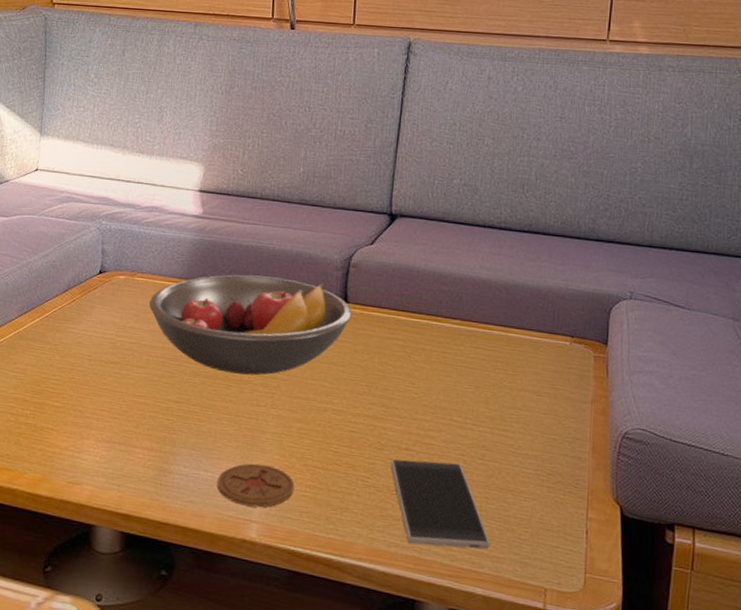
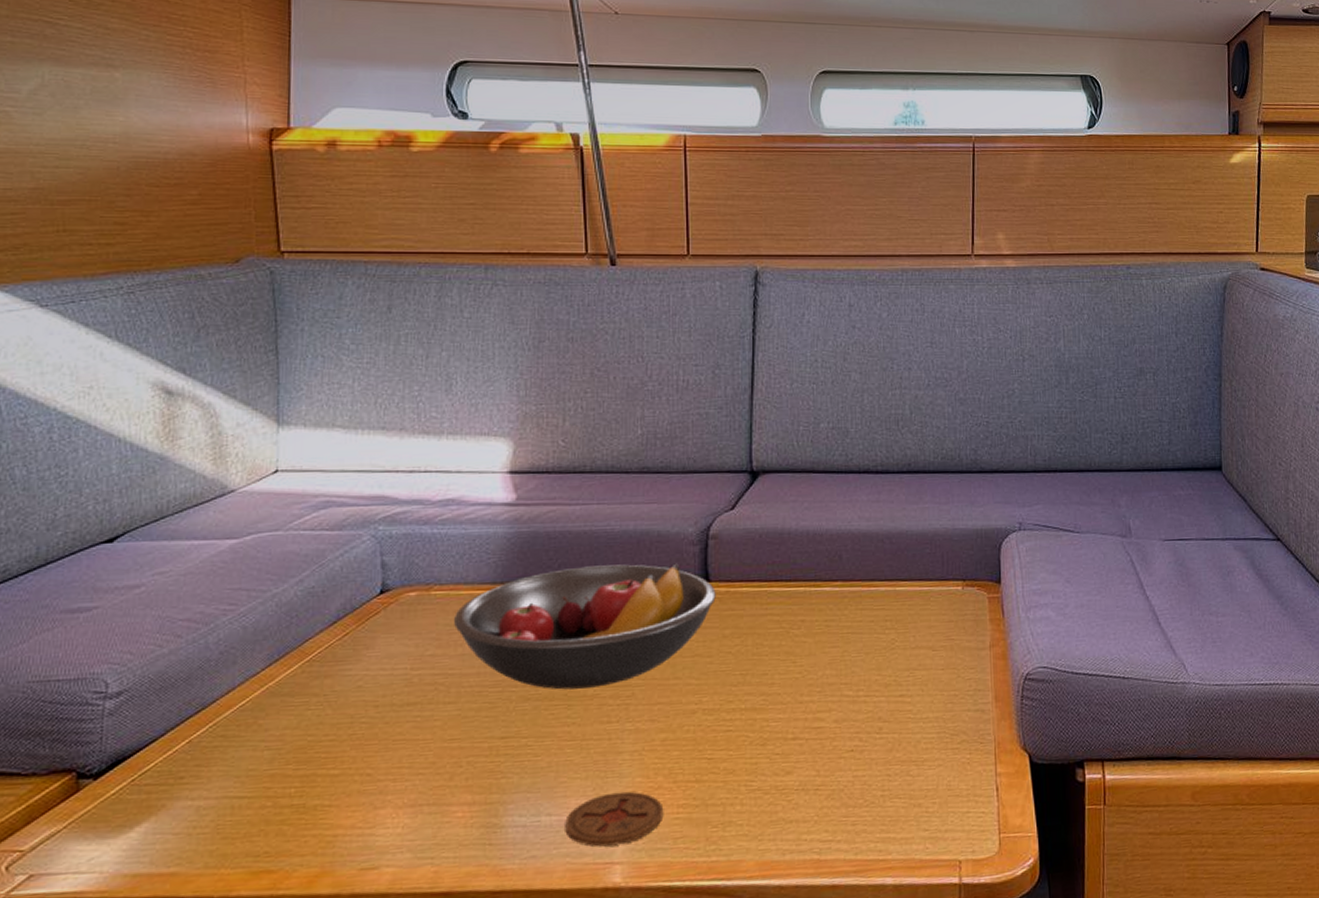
tablet: present [390,459,490,549] -> none [777,743,897,846]

